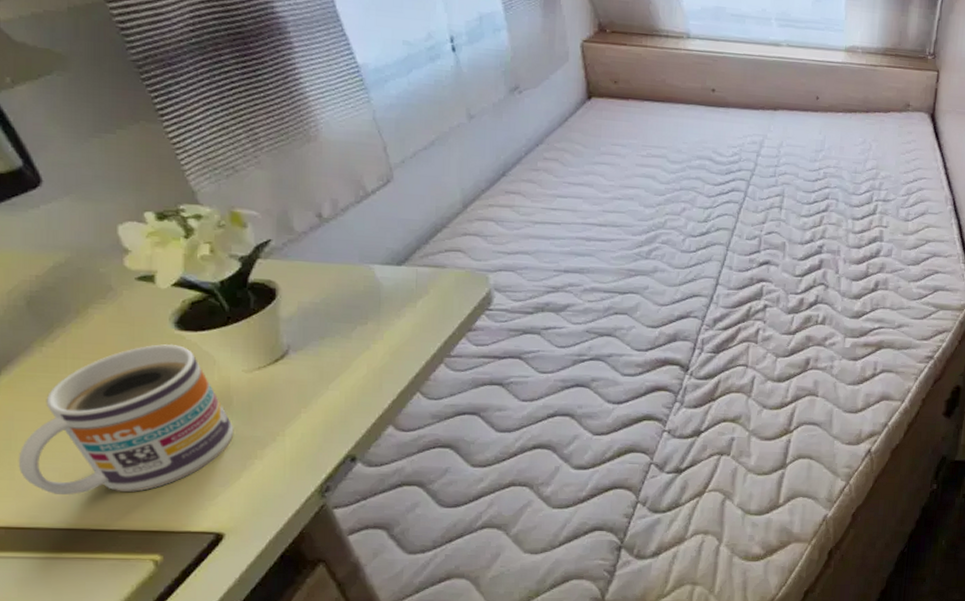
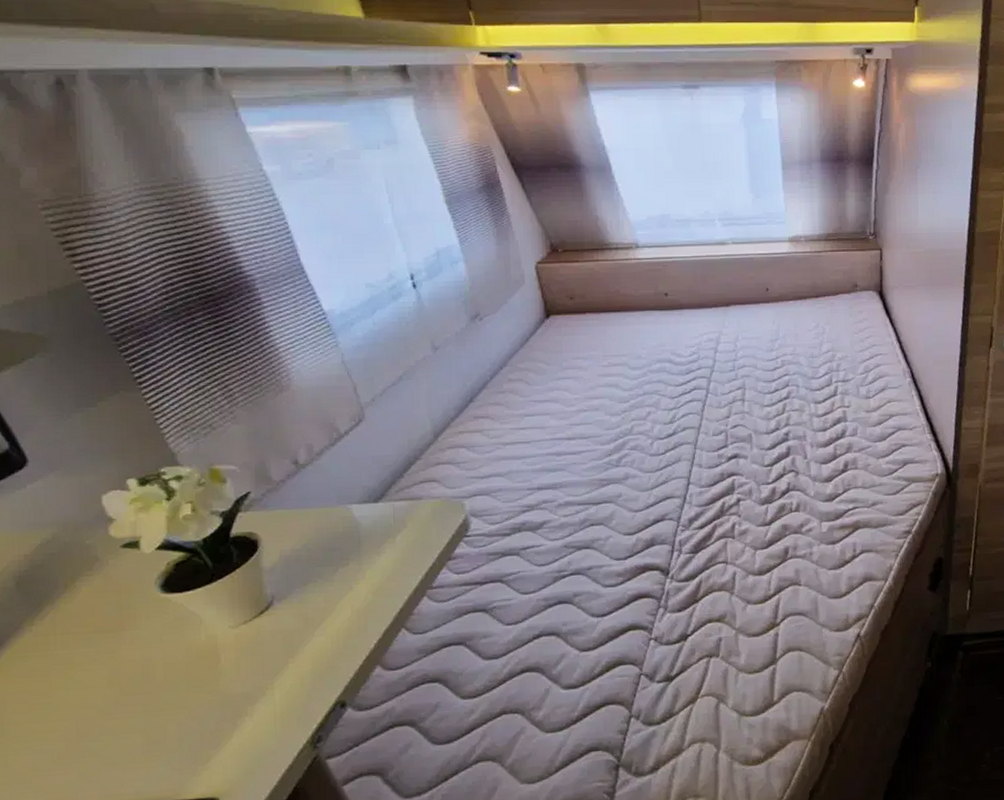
mug: present [18,343,234,496] -> none [11,608,224,777]

